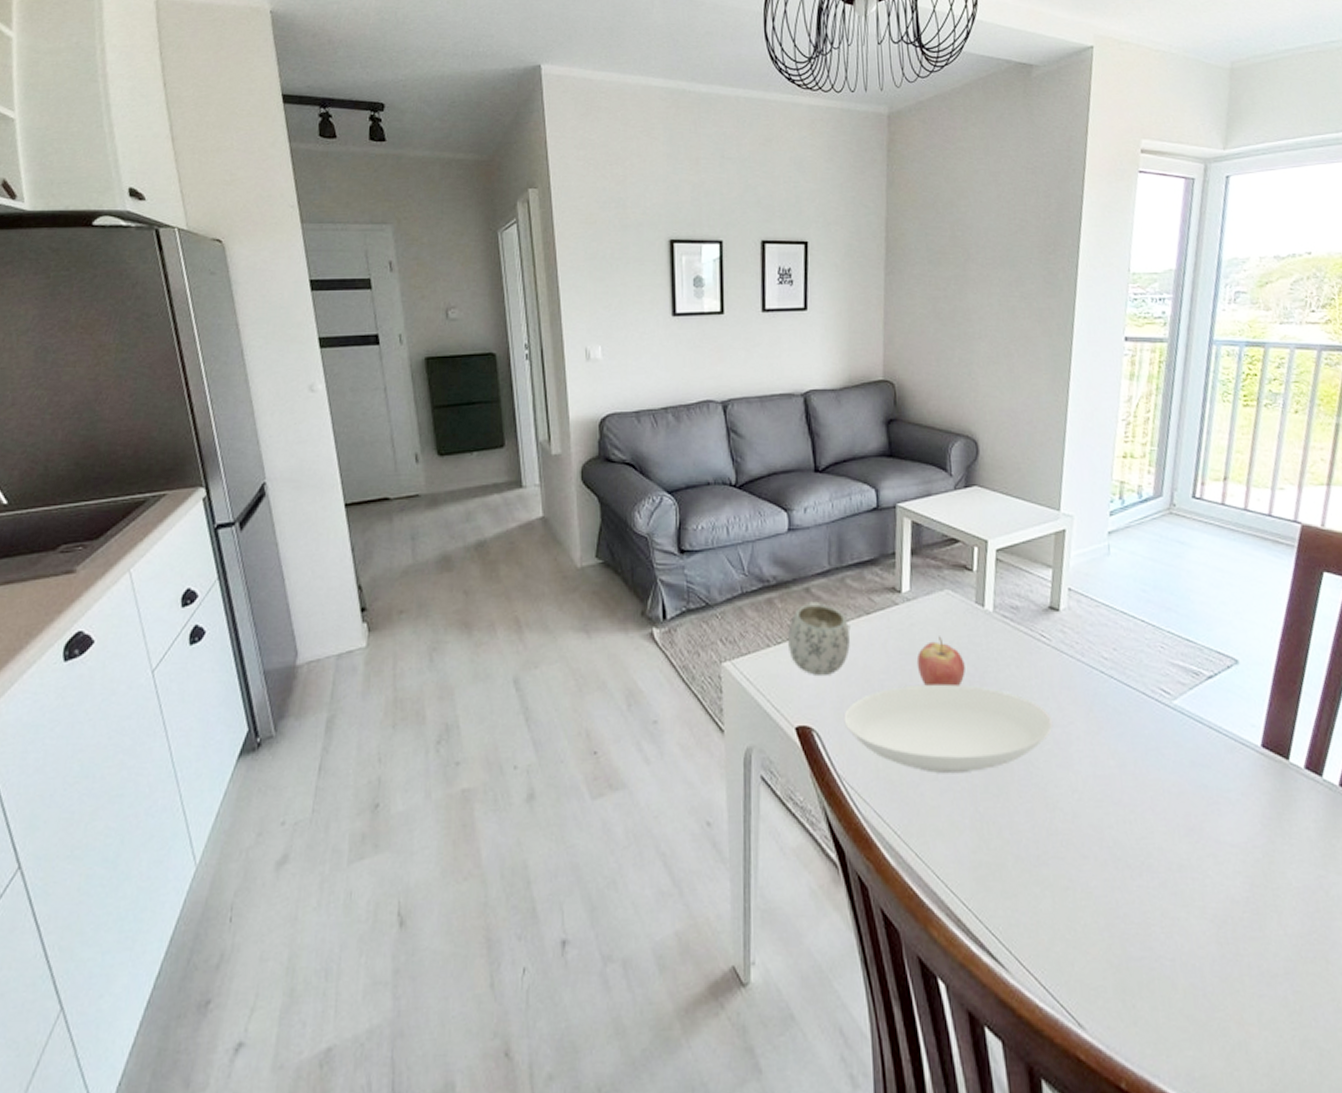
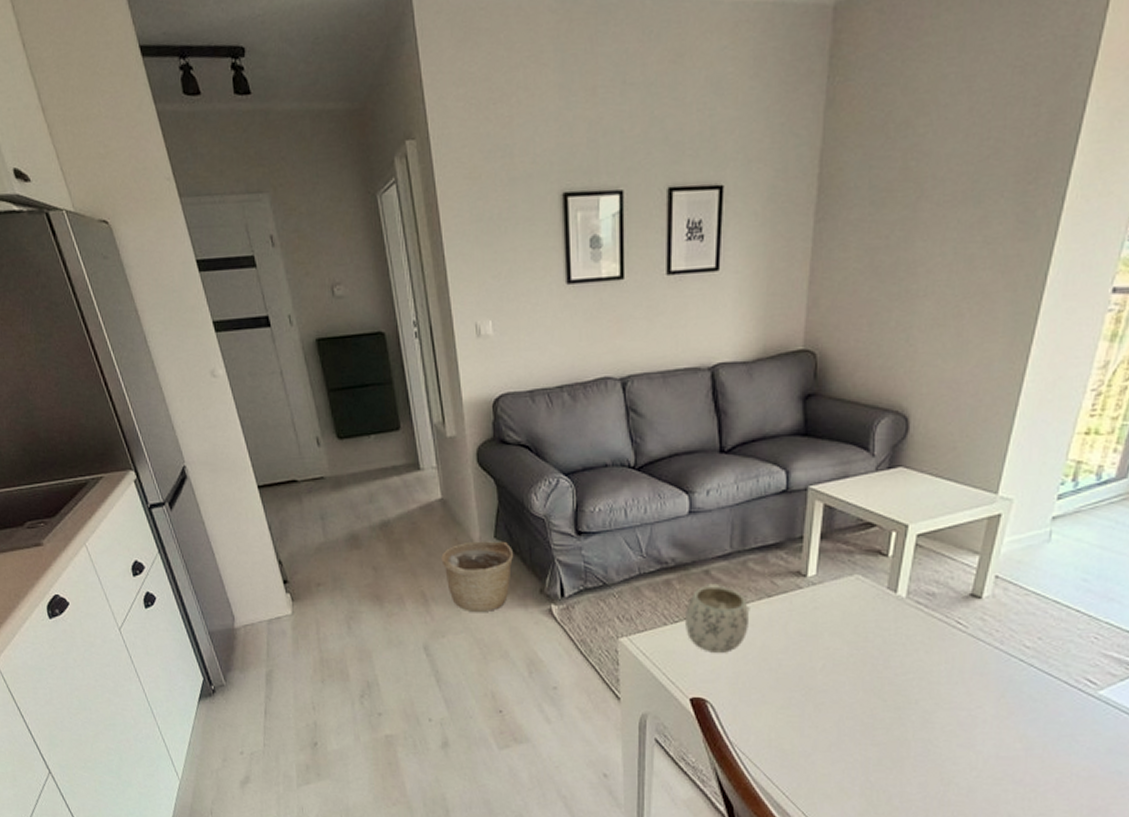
basket: none [539,560,614,640] -> present [441,541,513,613]
bowl: present [843,684,1054,774] -> none [738,665,959,747]
fruit: present [916,636,965,687] -> none [817,620,869,668]

